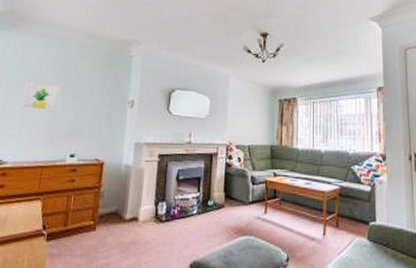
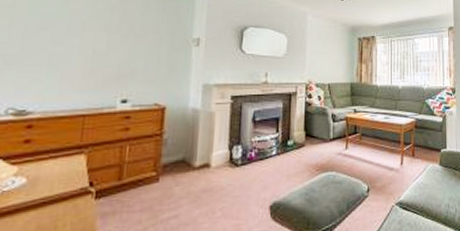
wall art: present [22,80,61,112] -> none [50,13,104,51]

